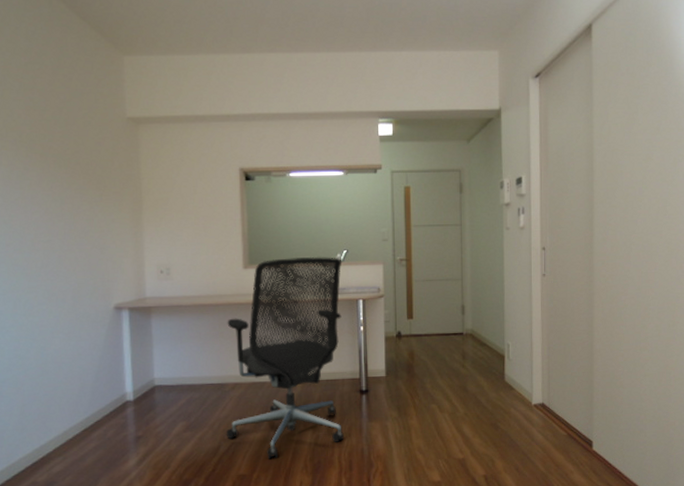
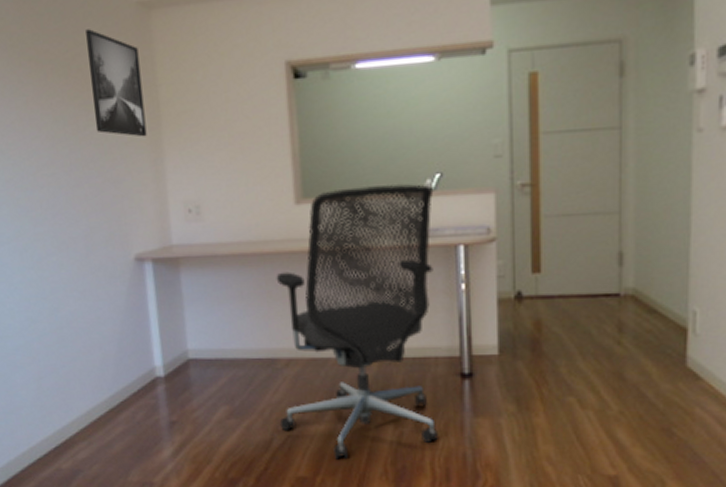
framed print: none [85,134,130,216] -> present [86,29,147,137]

